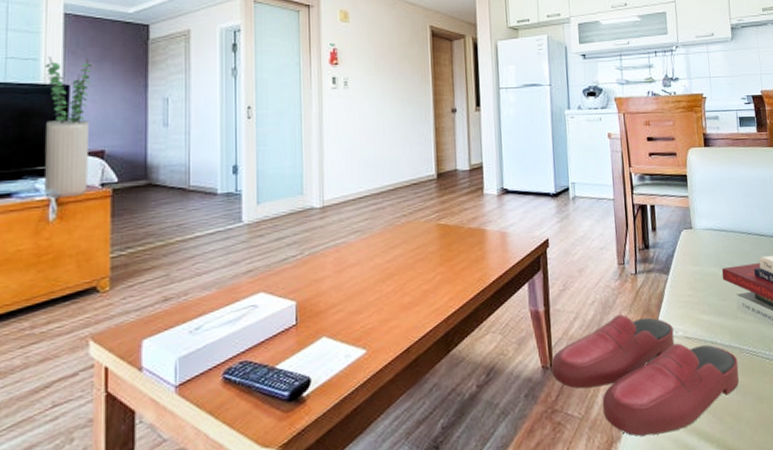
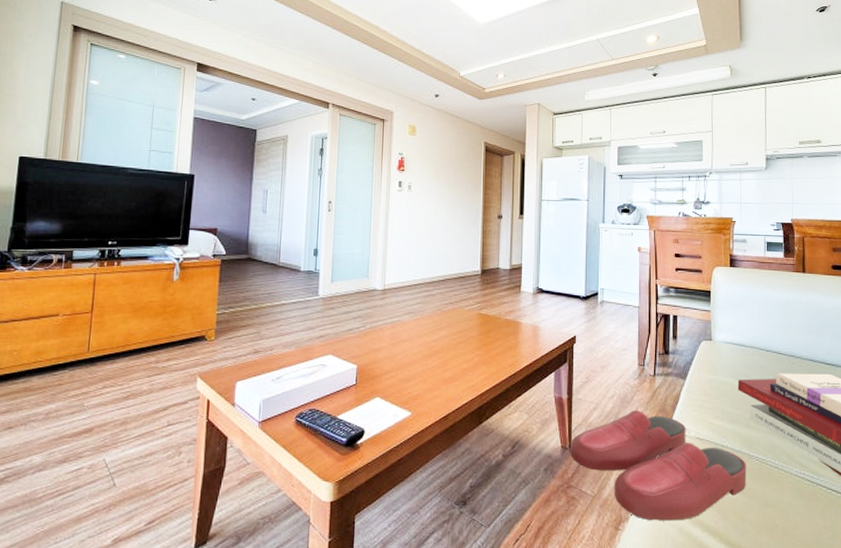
vase: present [44,56,91,199] -> none [172,151,211,264]

